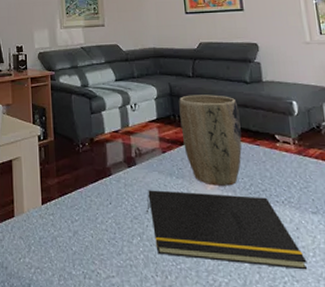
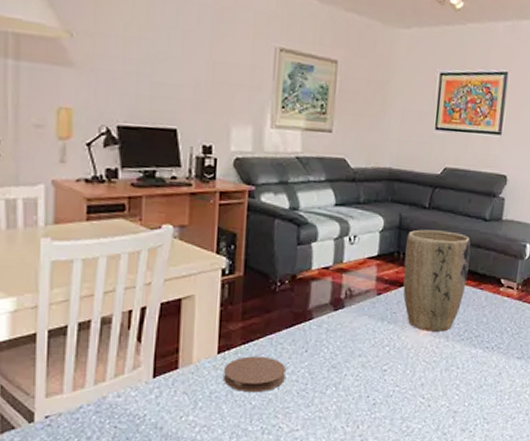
coaster: none [48,207,98,240] -> present [224,356,287,393]
notepad: present [147,190,308,270] -> none [348,336,501,412]

